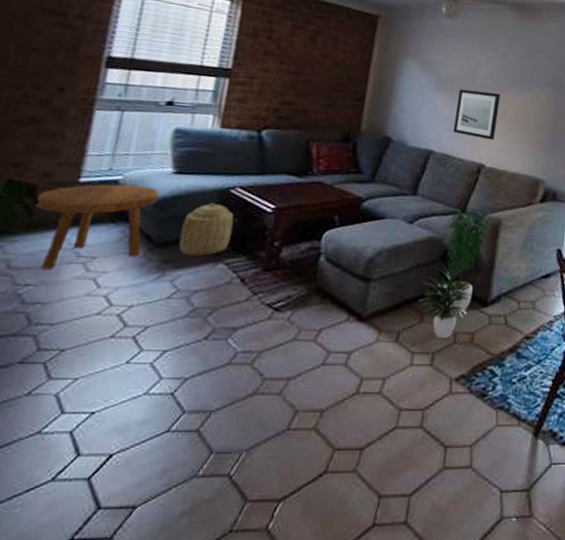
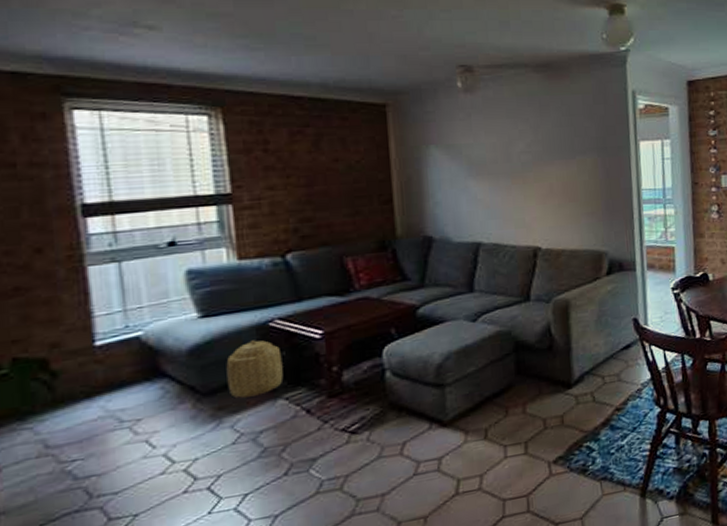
footstool: present [34,184,159,271] -> none [52,337,190,443]
potted plant: present [419,205,492,338] -> none [500,291,561,427]
wall art: present [453,89,501,140] -> none [496,168,545,221]

